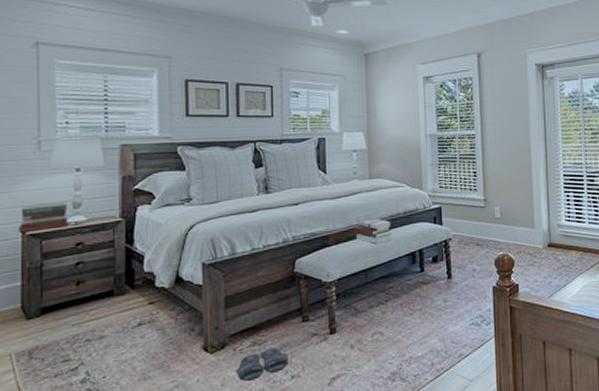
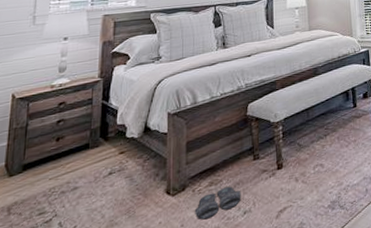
books: present [18,202,68,233] -> none [9,67,55,98]
books: present [353,218,392,245] -> none [297,63,329,86]

